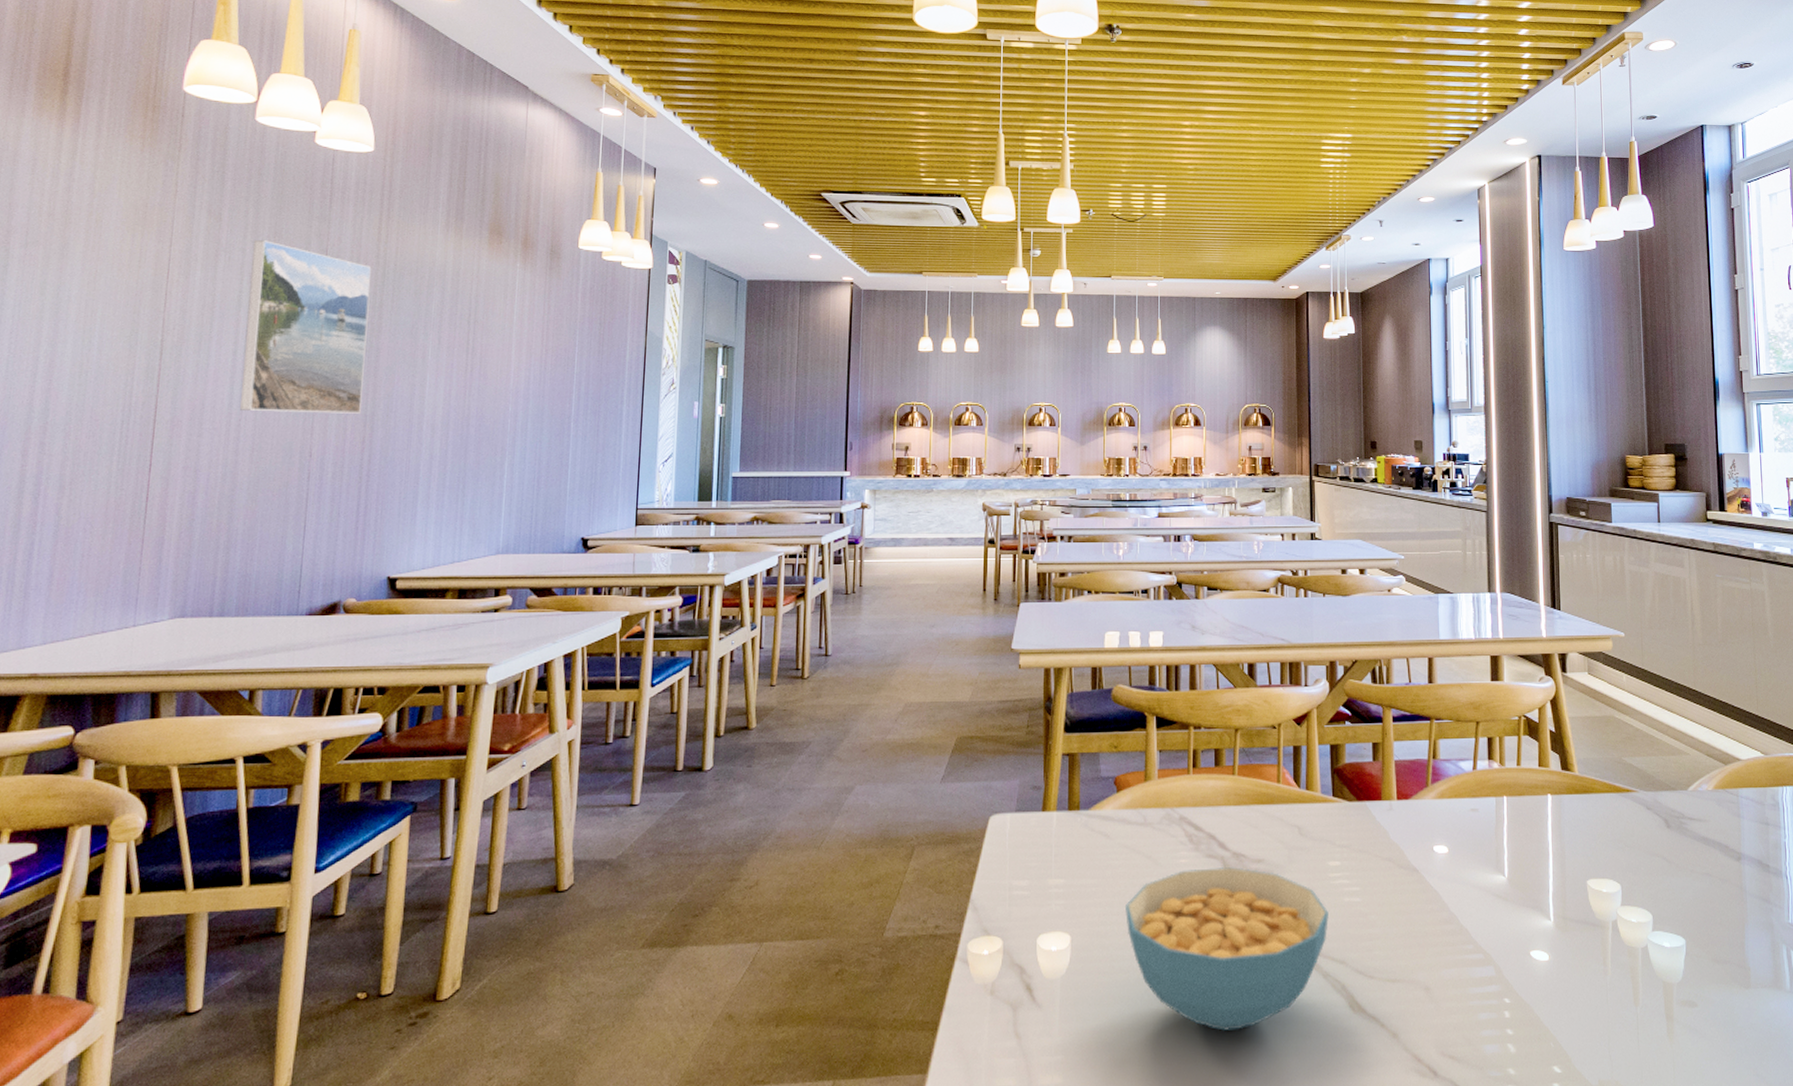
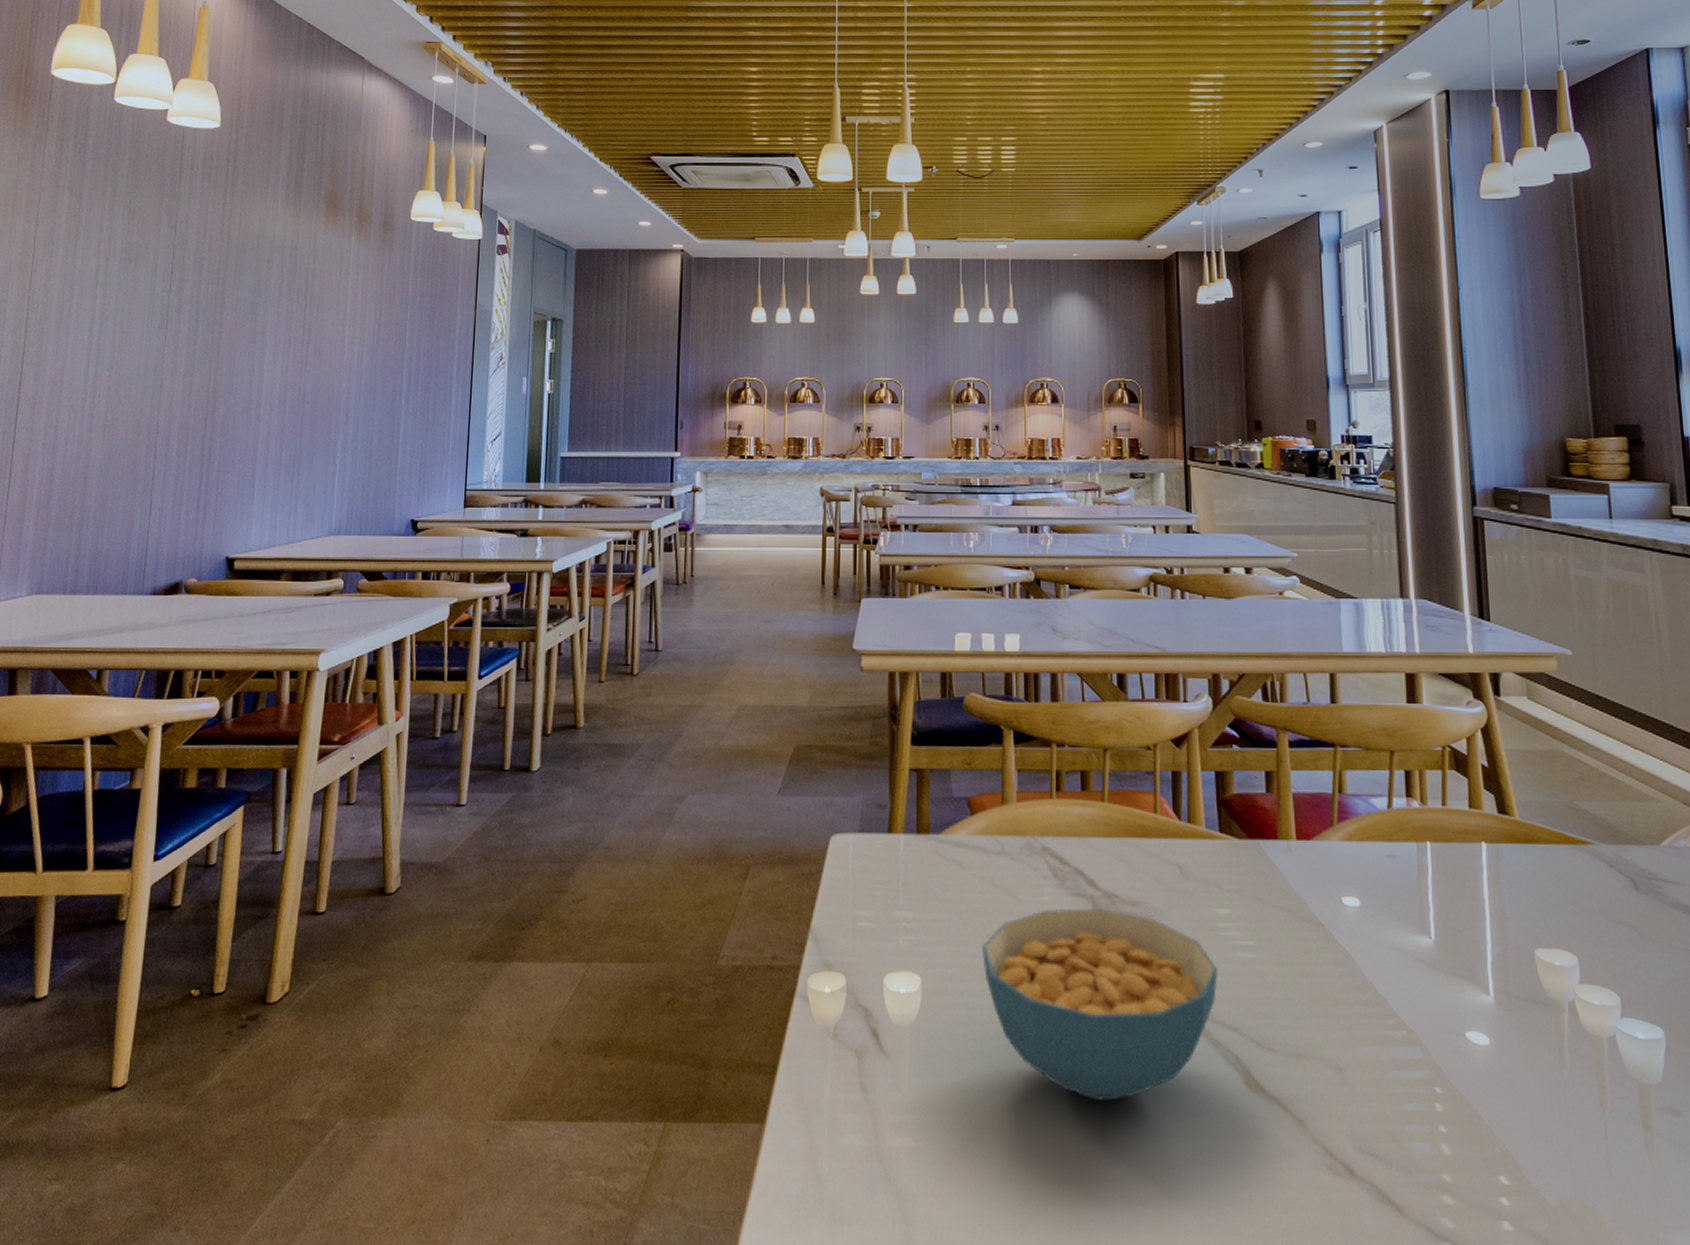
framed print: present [239,239,372,414] -> none [94,217,217,390]

